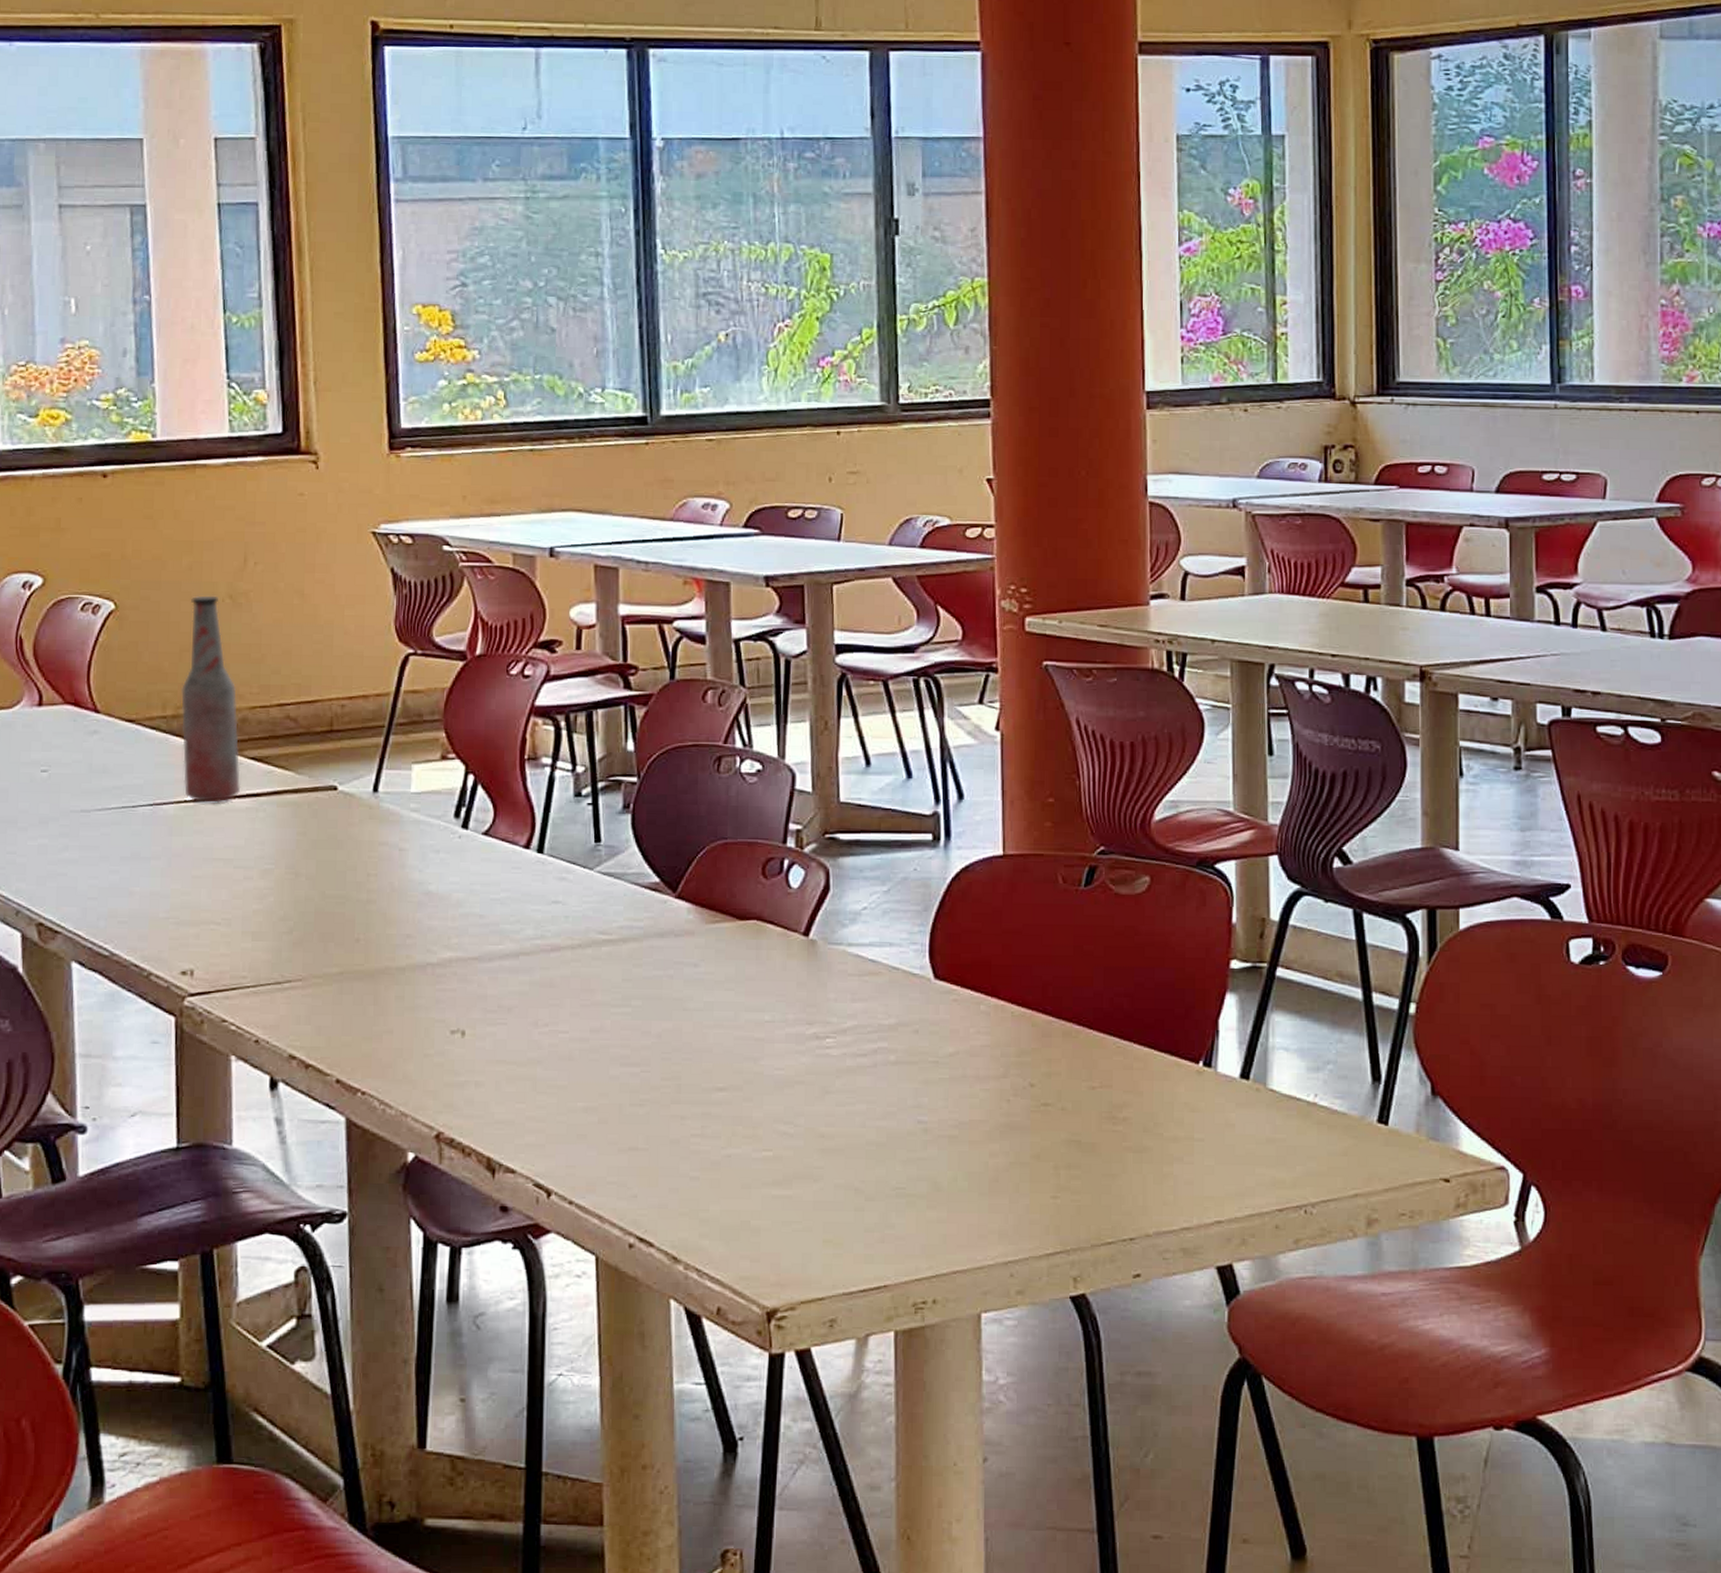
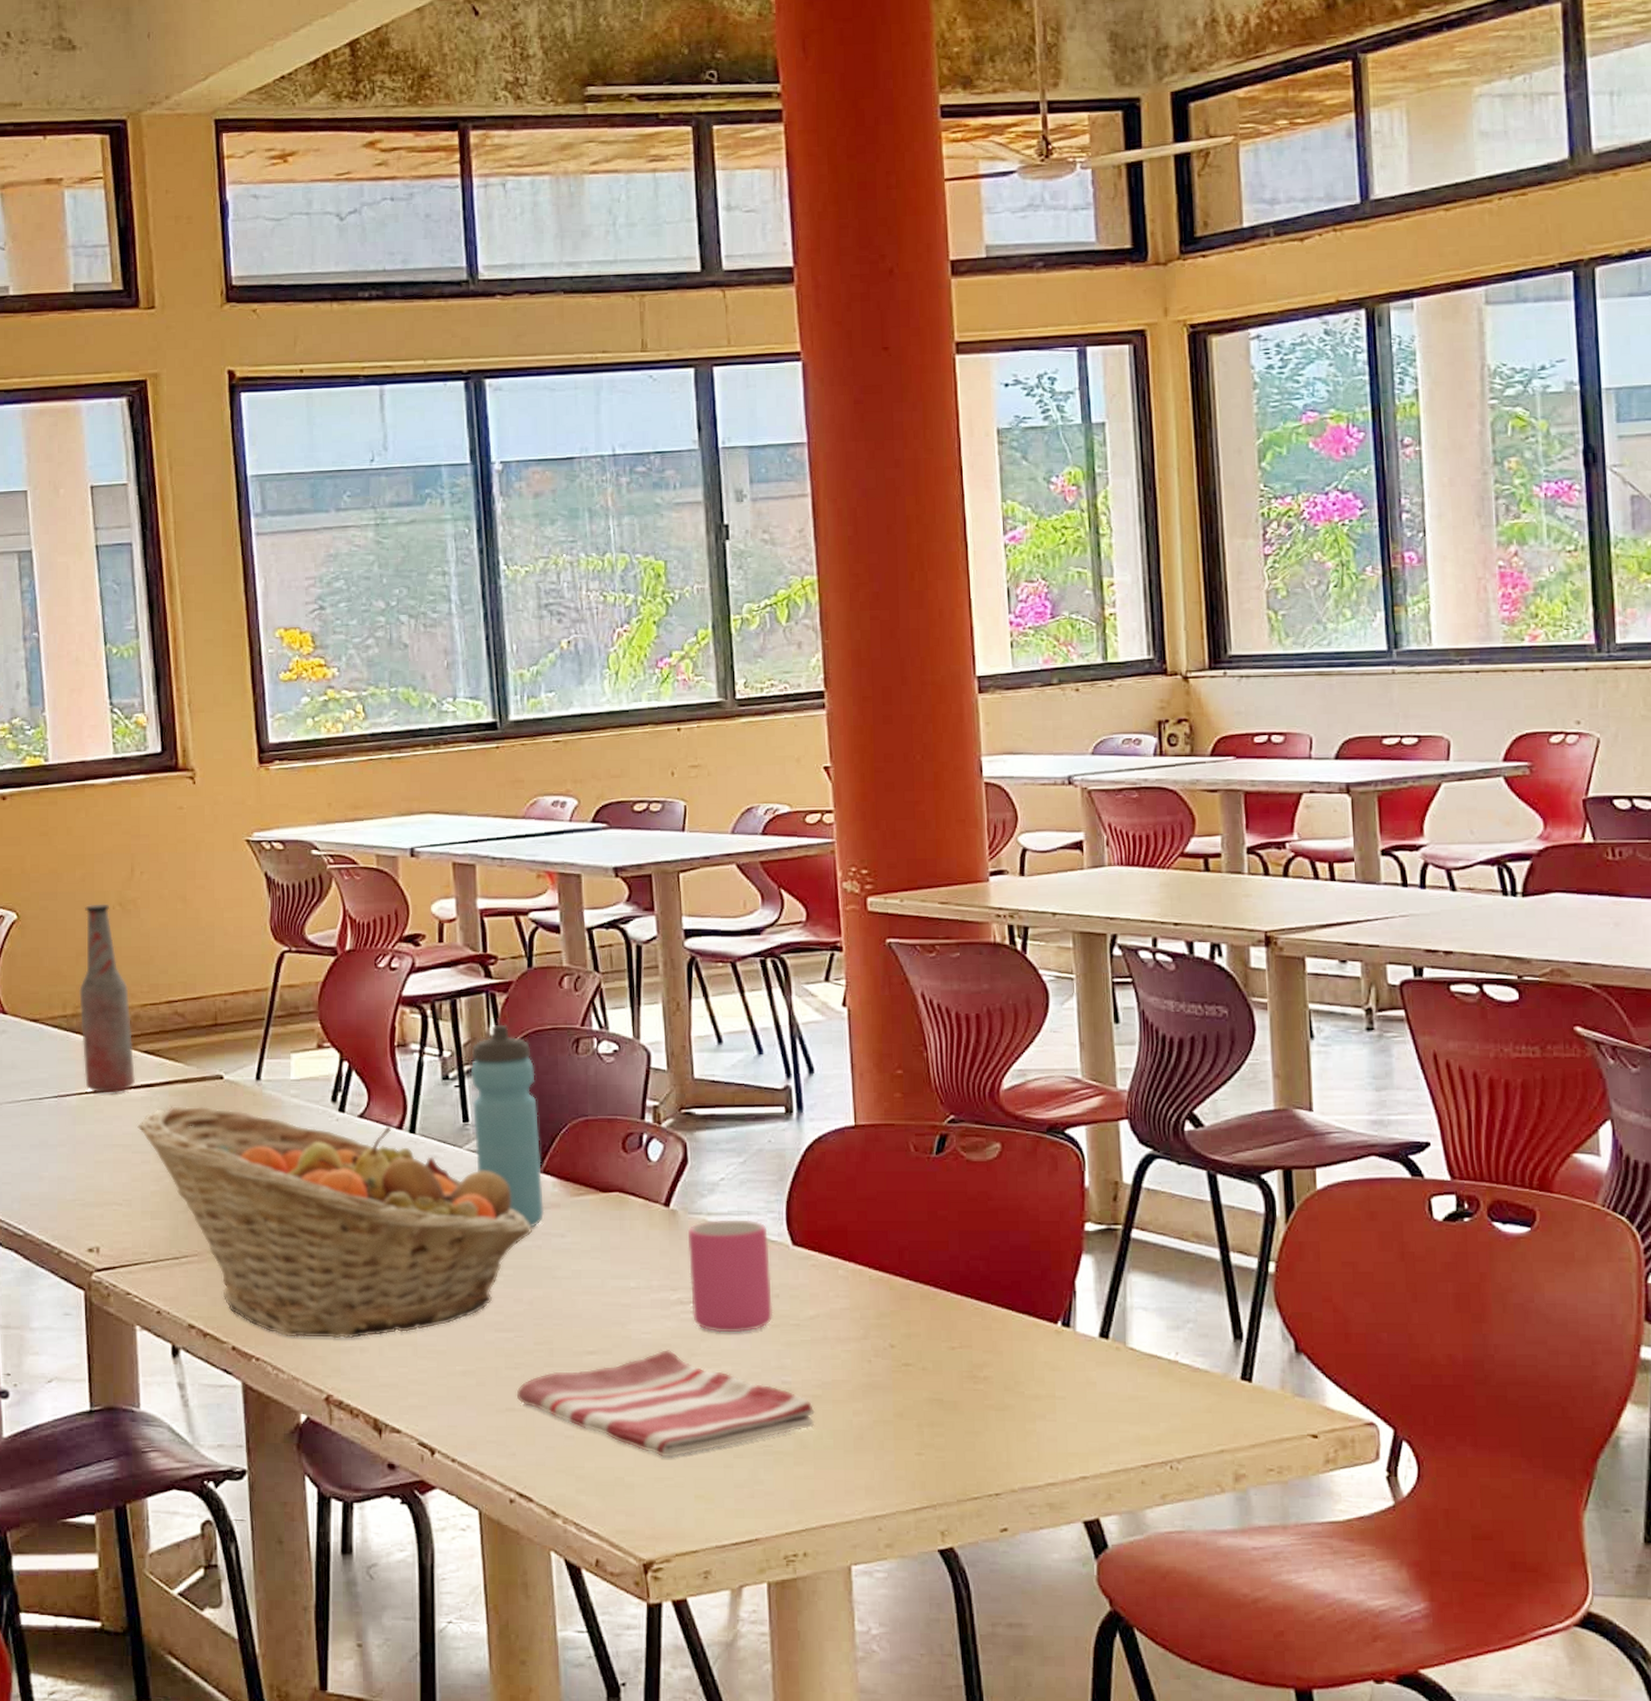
fruit basket: none [241,818,665,1072] -> present [137,1106,533,1339]
water bottle: none [604,739,678,956] -> present [470,1024,545,1228]
dish towel: none [640,1086,950,1200] -> present [516,1348,815,1458]
mug: none [826,950,912,1070] -> present [687,1219,773,1333]

